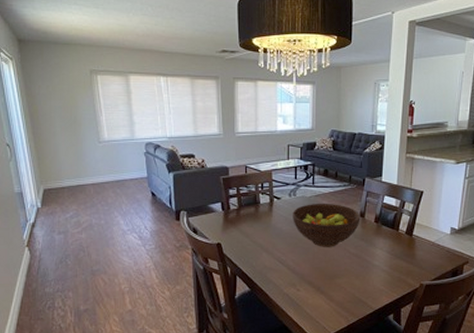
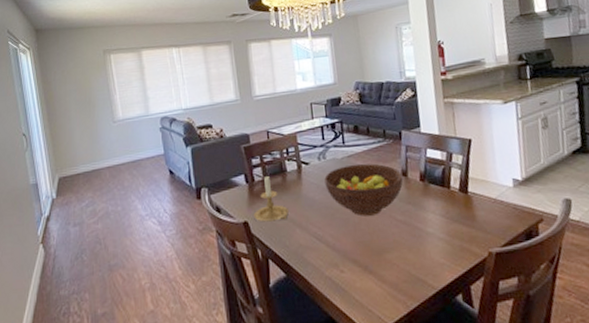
candle holder: none [226,205,258,245] -> present [253,175,289,222]

